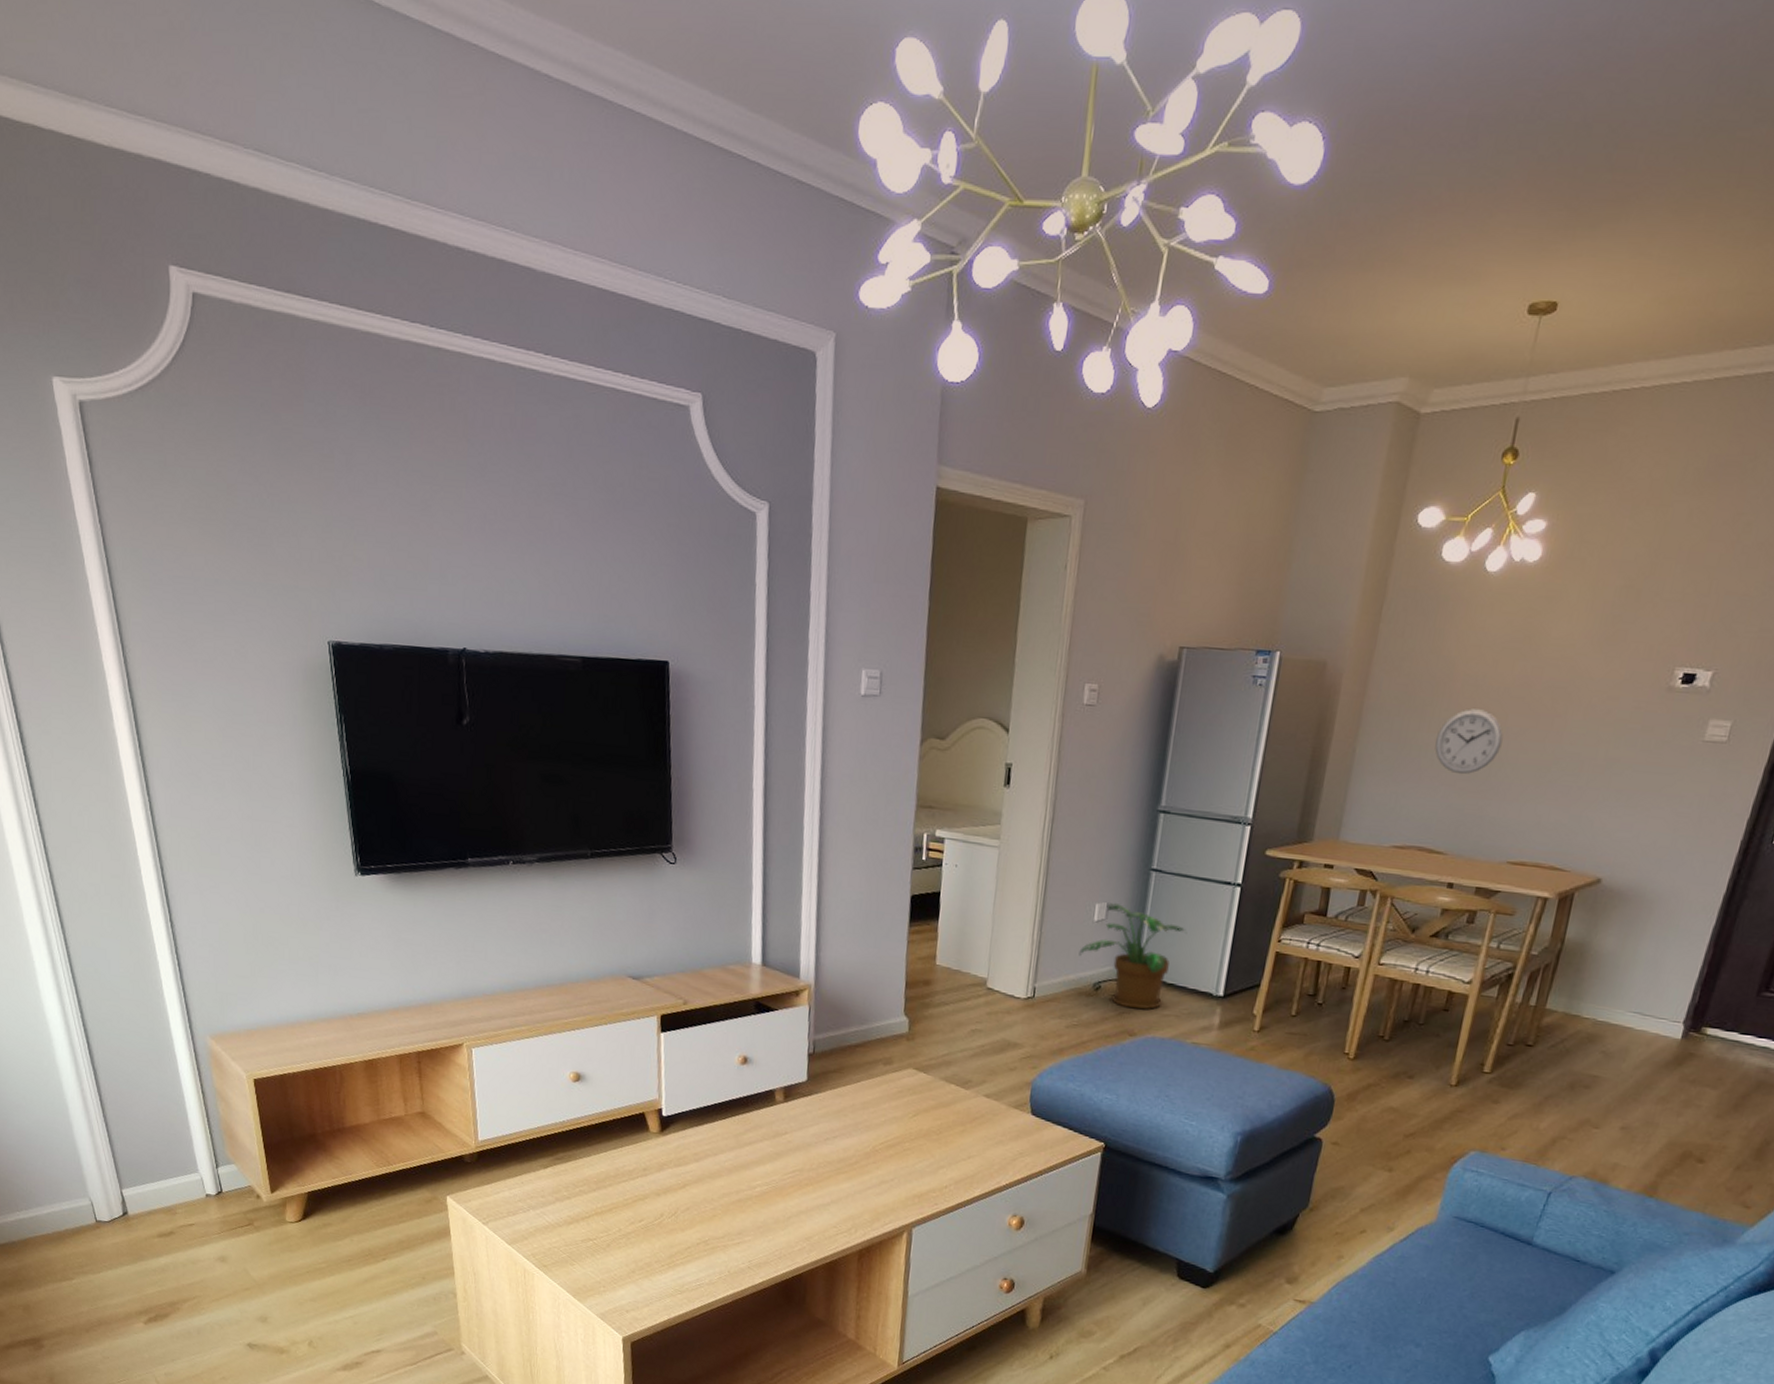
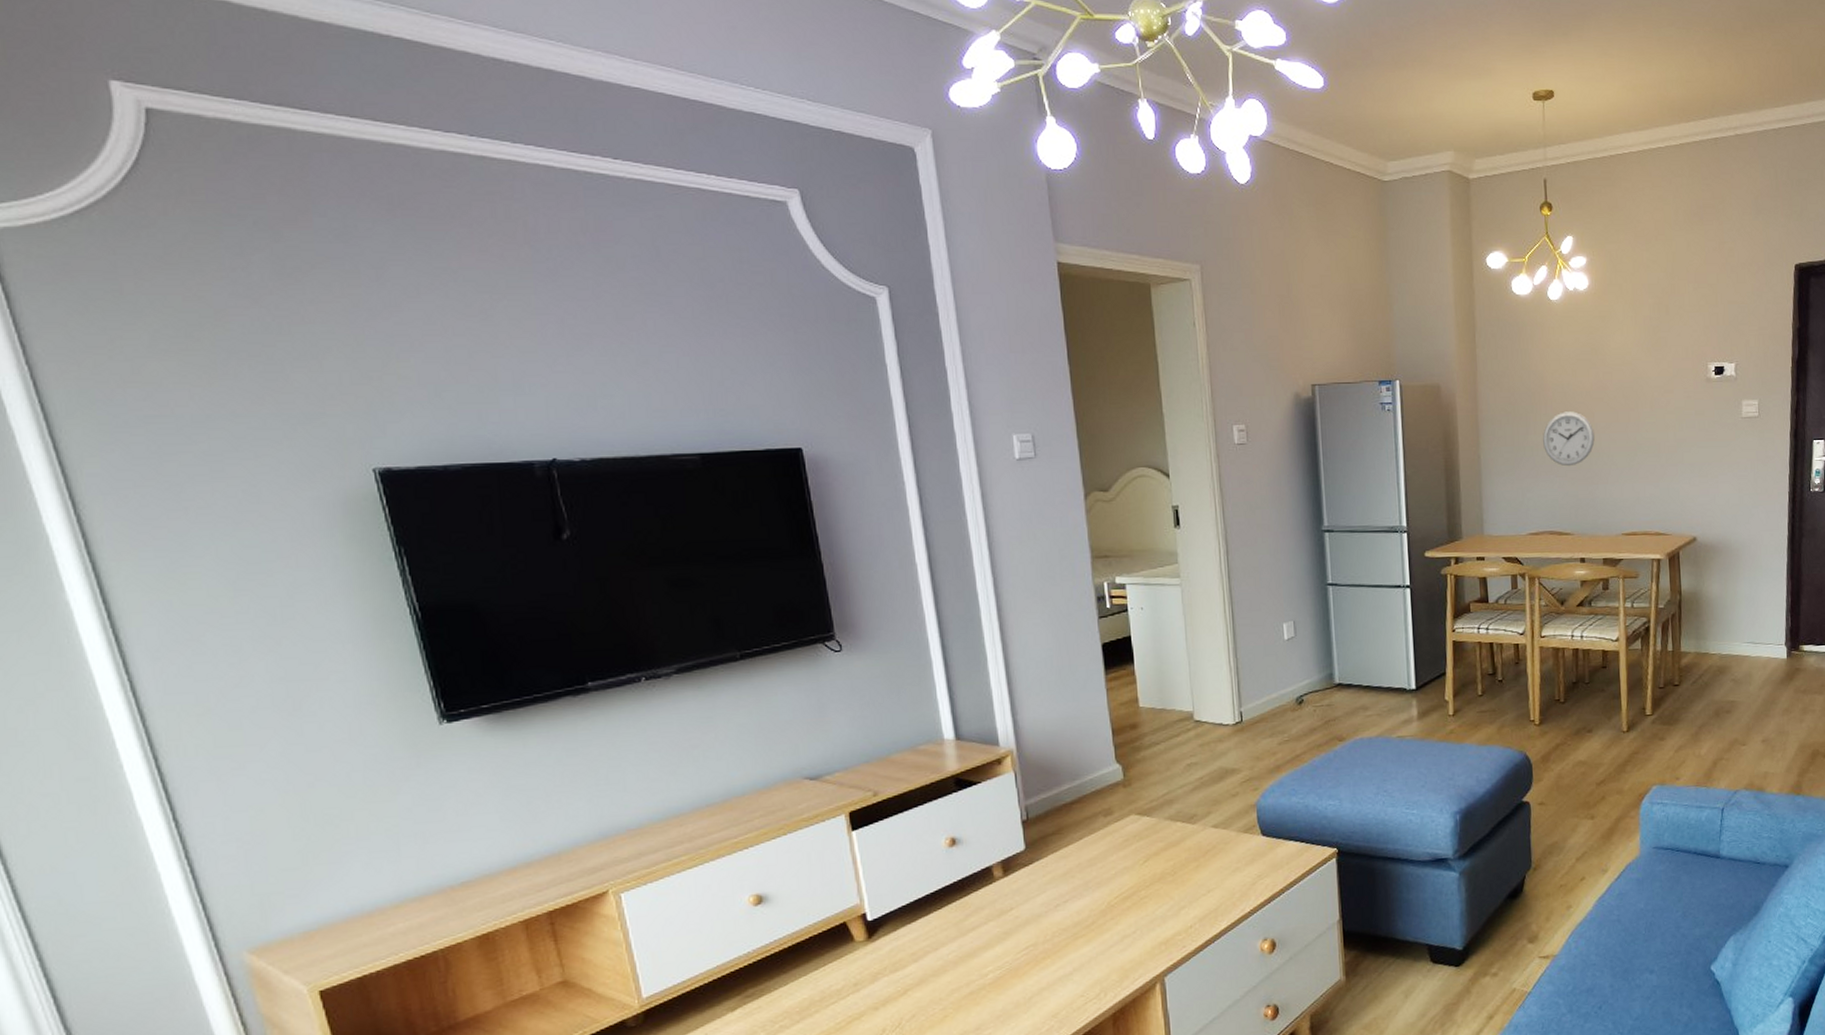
potted plant: present [1079,902,1188,1010] -> none [1276,619,1372,716]

